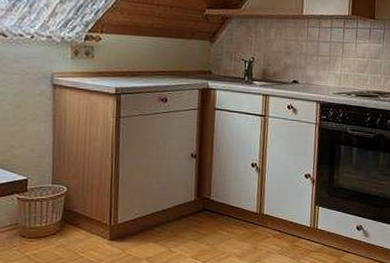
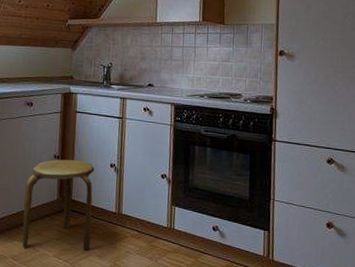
stool: none [157,158,235,251] -> present [22,159,95,250]

